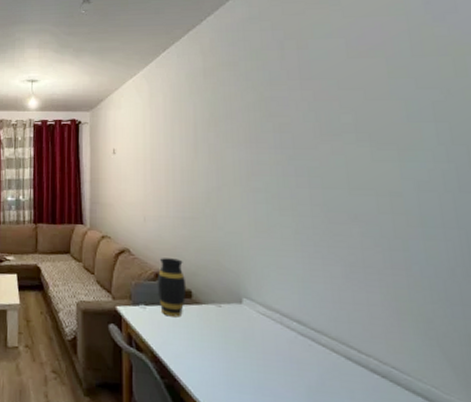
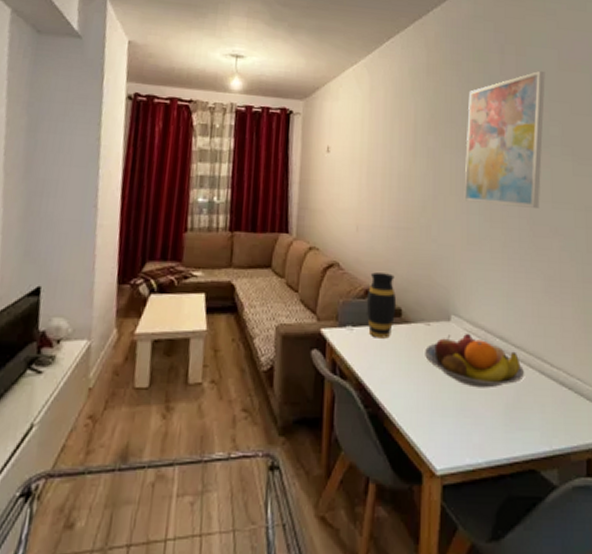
fruit bowl: none [218,315,329,370] -> present [425,333,525,388]
wall art: none [248,62,334,195] -> present [464,71,545,208]

